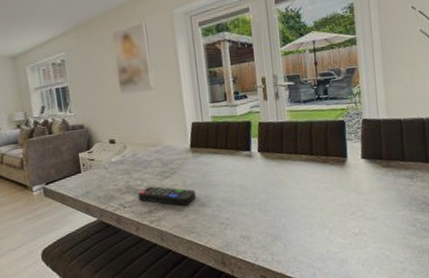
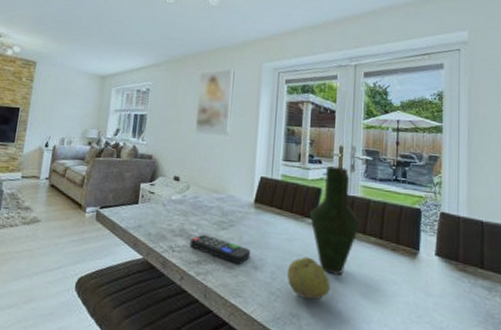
fruit: none [231,185,272,222] -> present [286,256,330,300]
vase: none [243,97,292,195] -> present [309,166,362,275]

